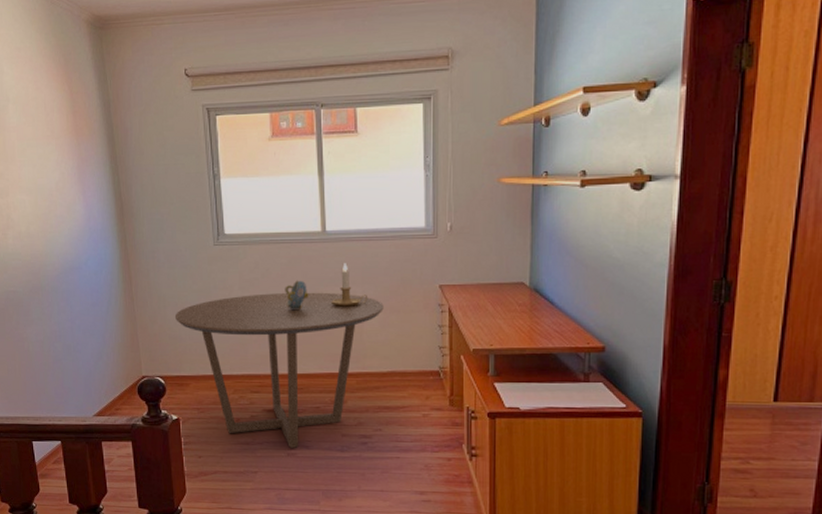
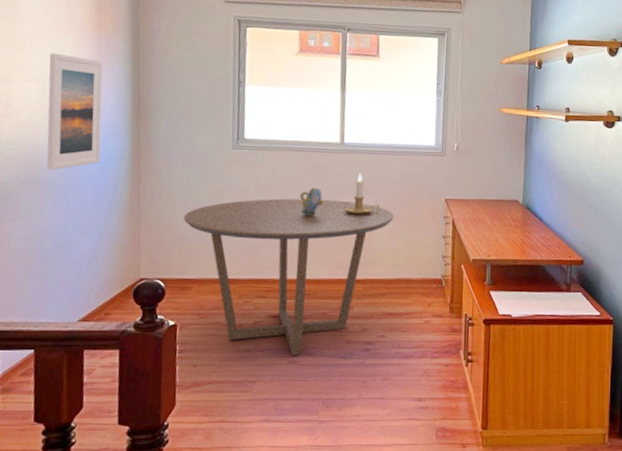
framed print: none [37,163,94,277] -> present [47,53,103,170]

